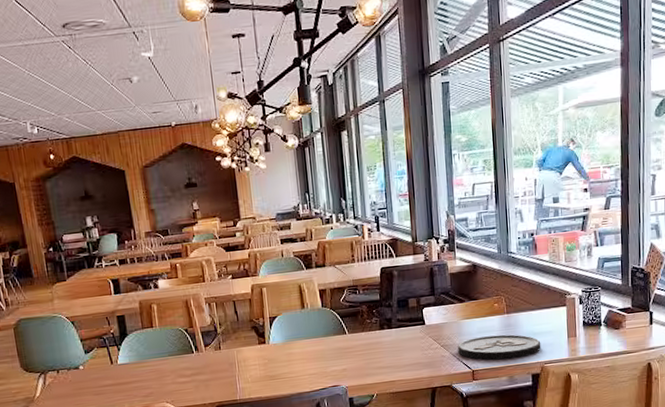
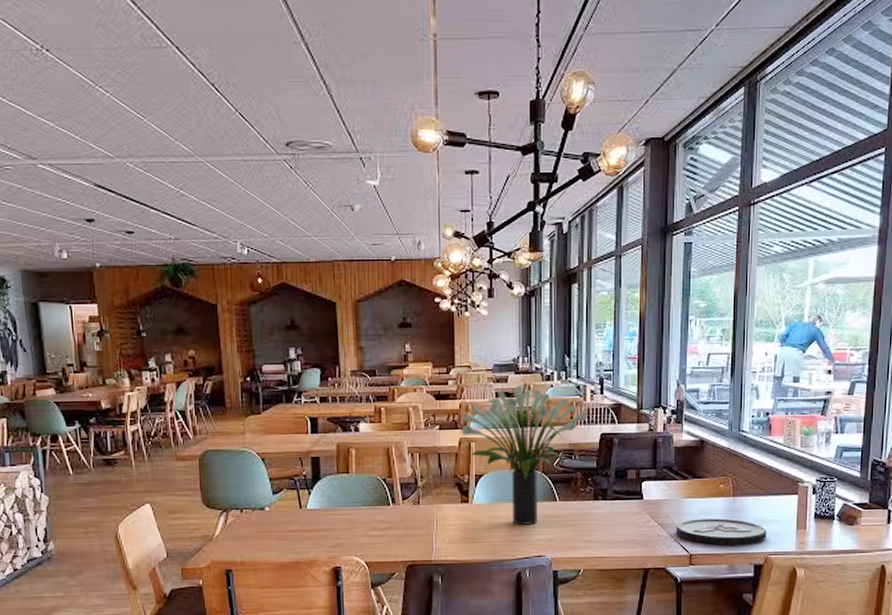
potted plant: none [252,229,368,359] -> present [461,384,589,525]

